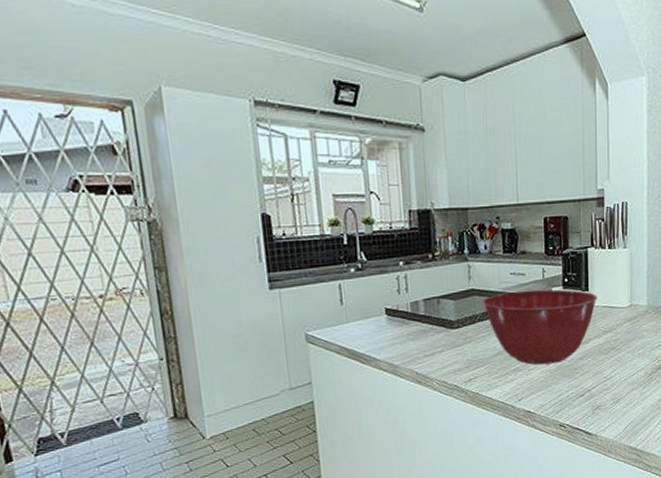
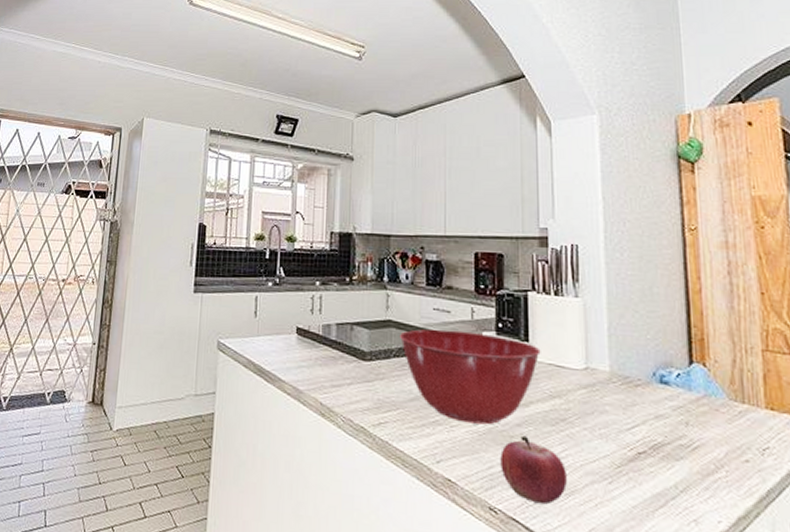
fruit: none [567,366,615,414] -> present [500,435,567,504]

